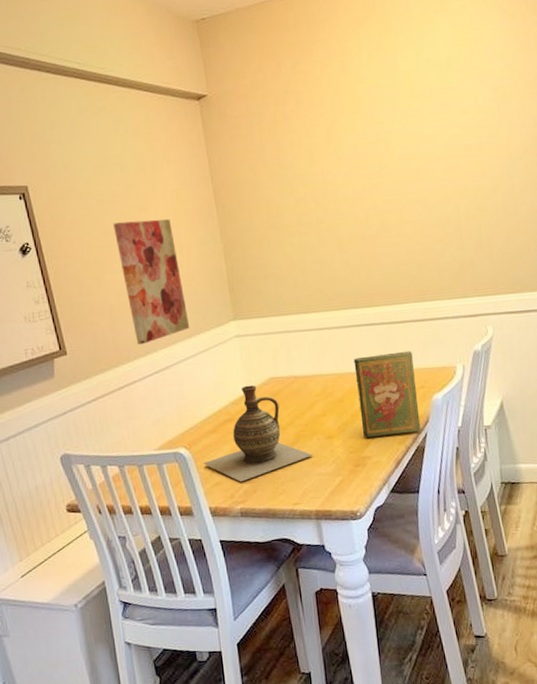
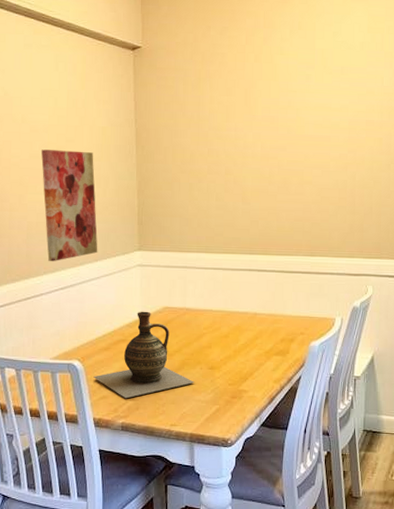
book: present [353,350,421,439] -> none [242,298,297,374]

